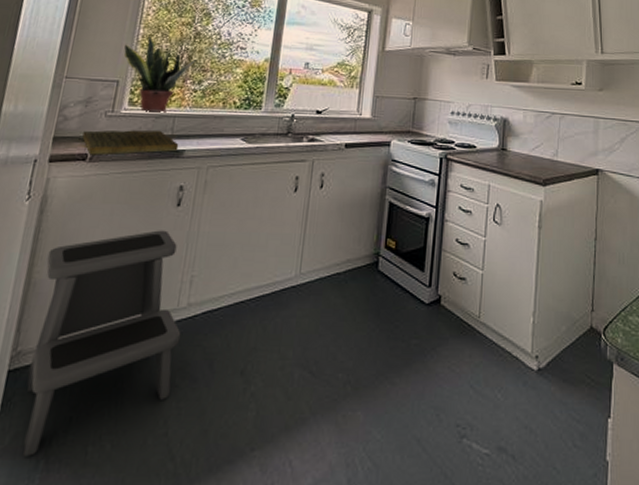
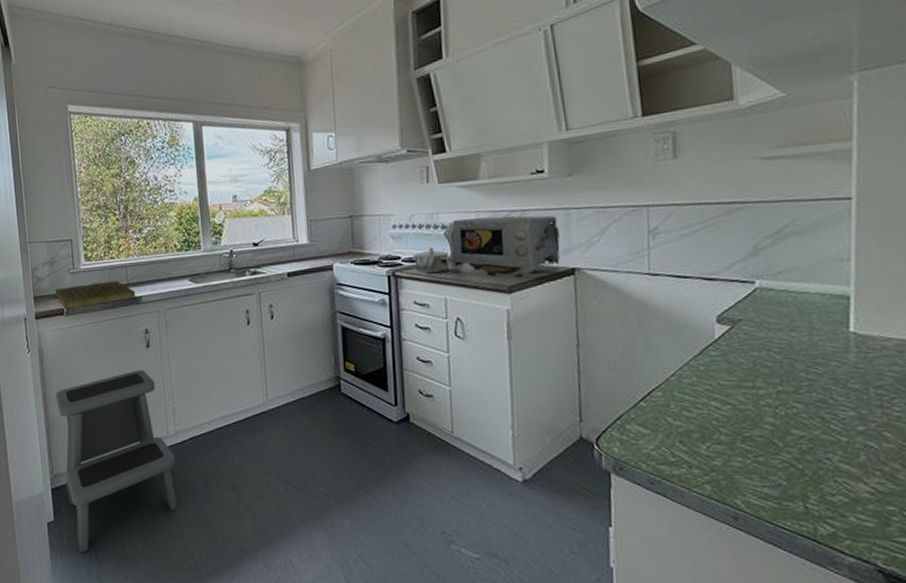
potted plant: present [124,36,197,113] -> none [69,192,133,265]
cooking pot: none [465,135,500,161] -> present [412,247,452,274]
microwave: none [499,115,589,169] -> present [450,215,560,277]

